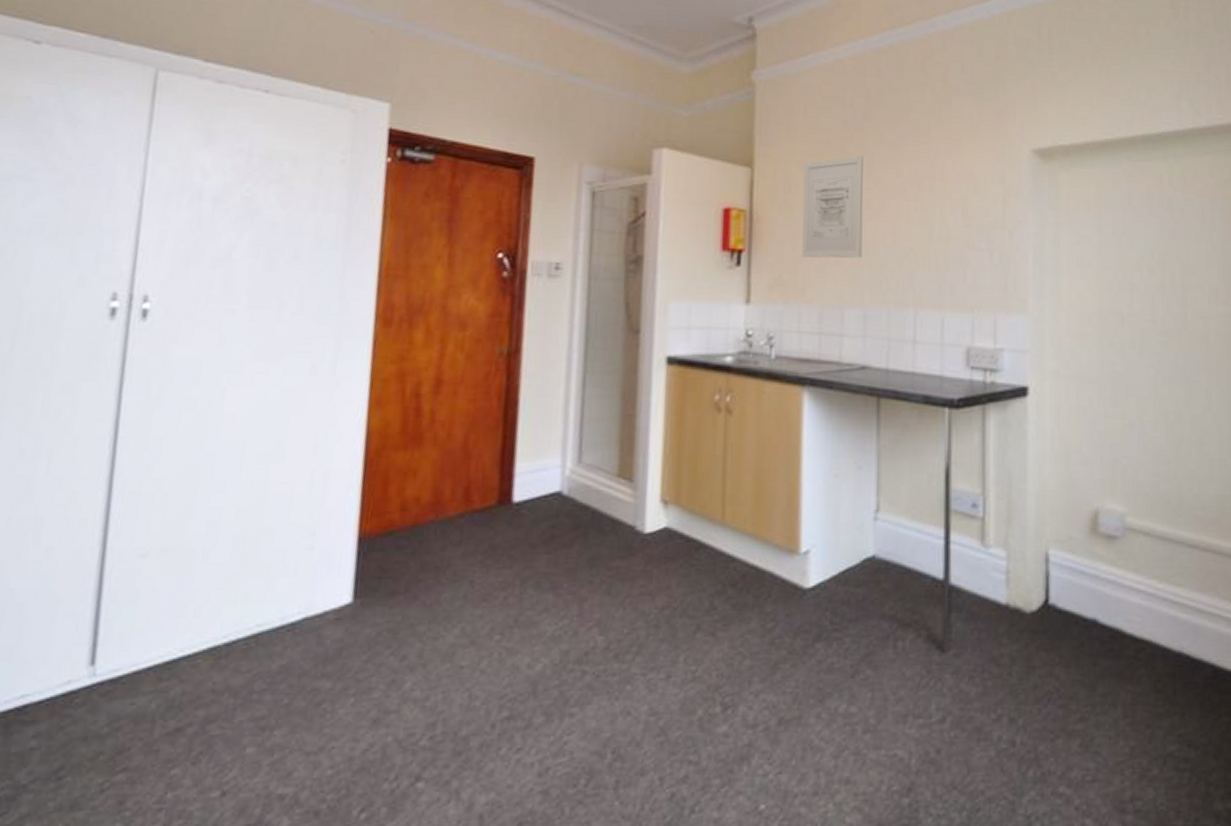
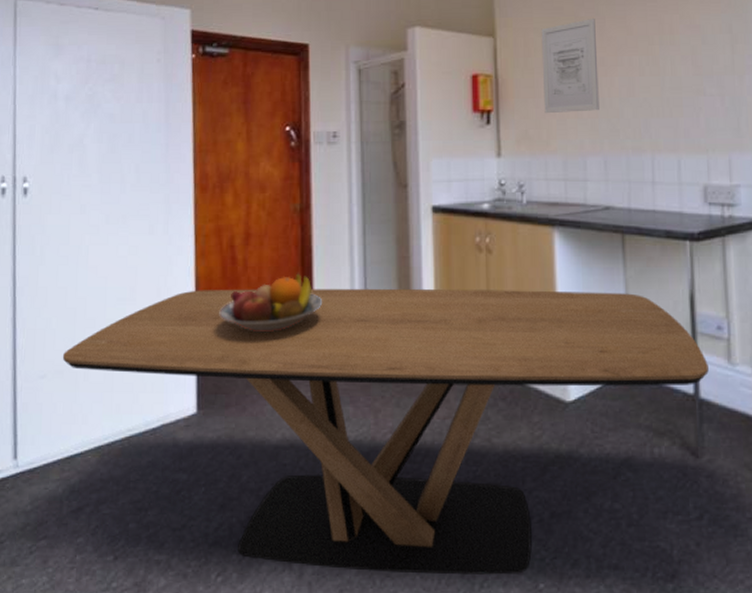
dining table: none [174,447,961,798] -> present [62,288,709,575]
fruit bowl: none [393,430,527,503] -> present [219,273,323,333]

